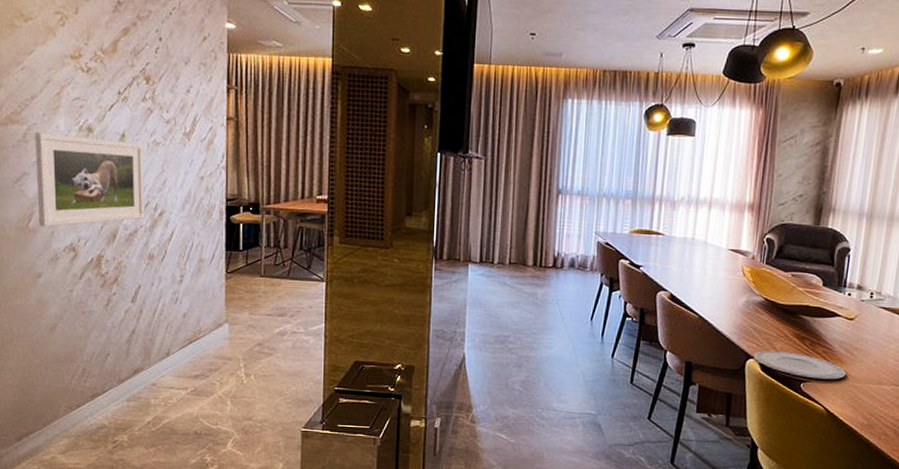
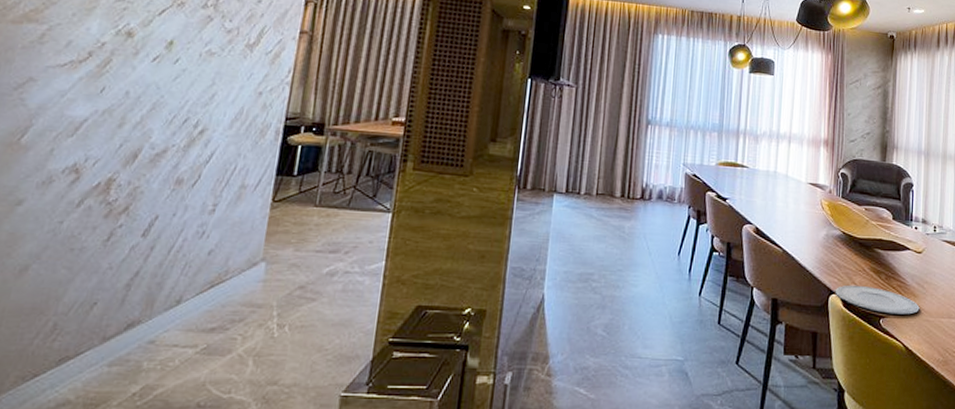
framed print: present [35,132,145,227] -> none [35,34,195,144]

